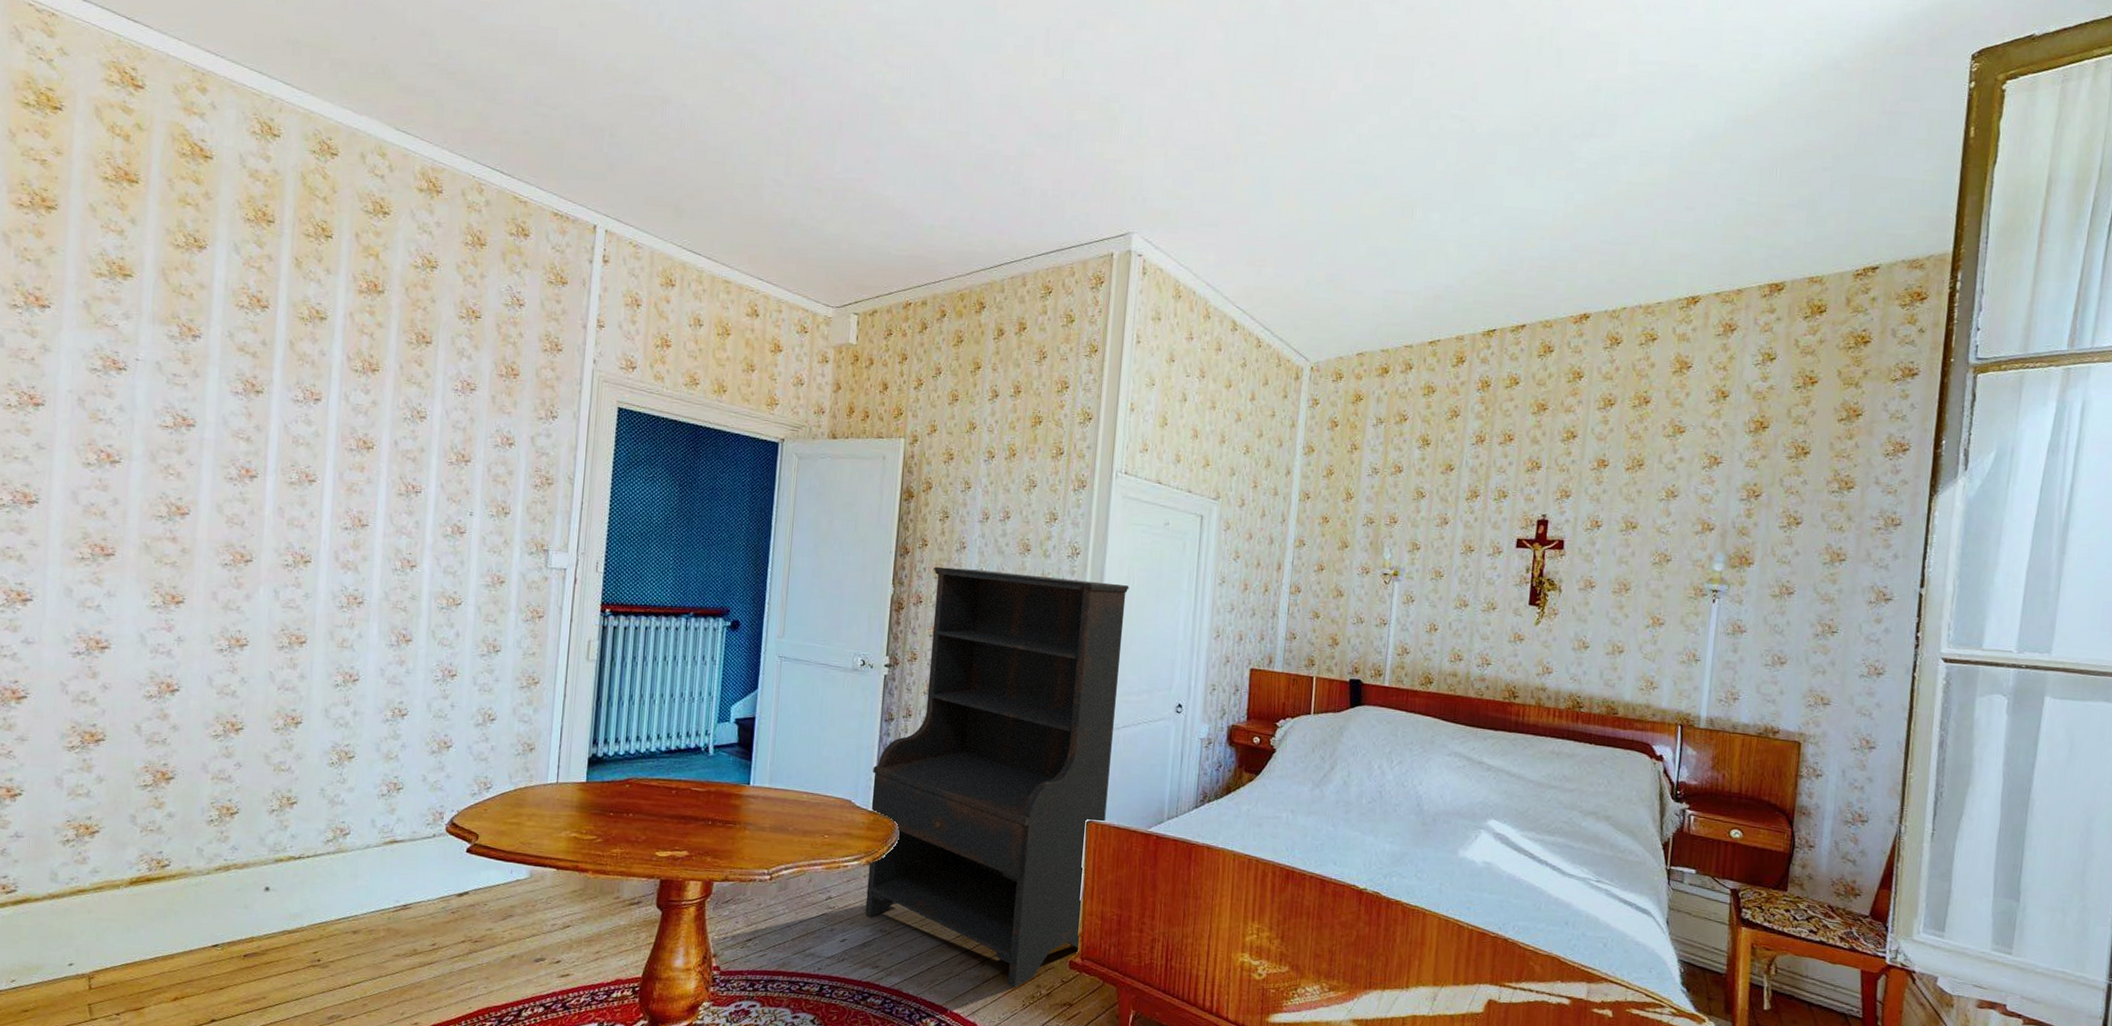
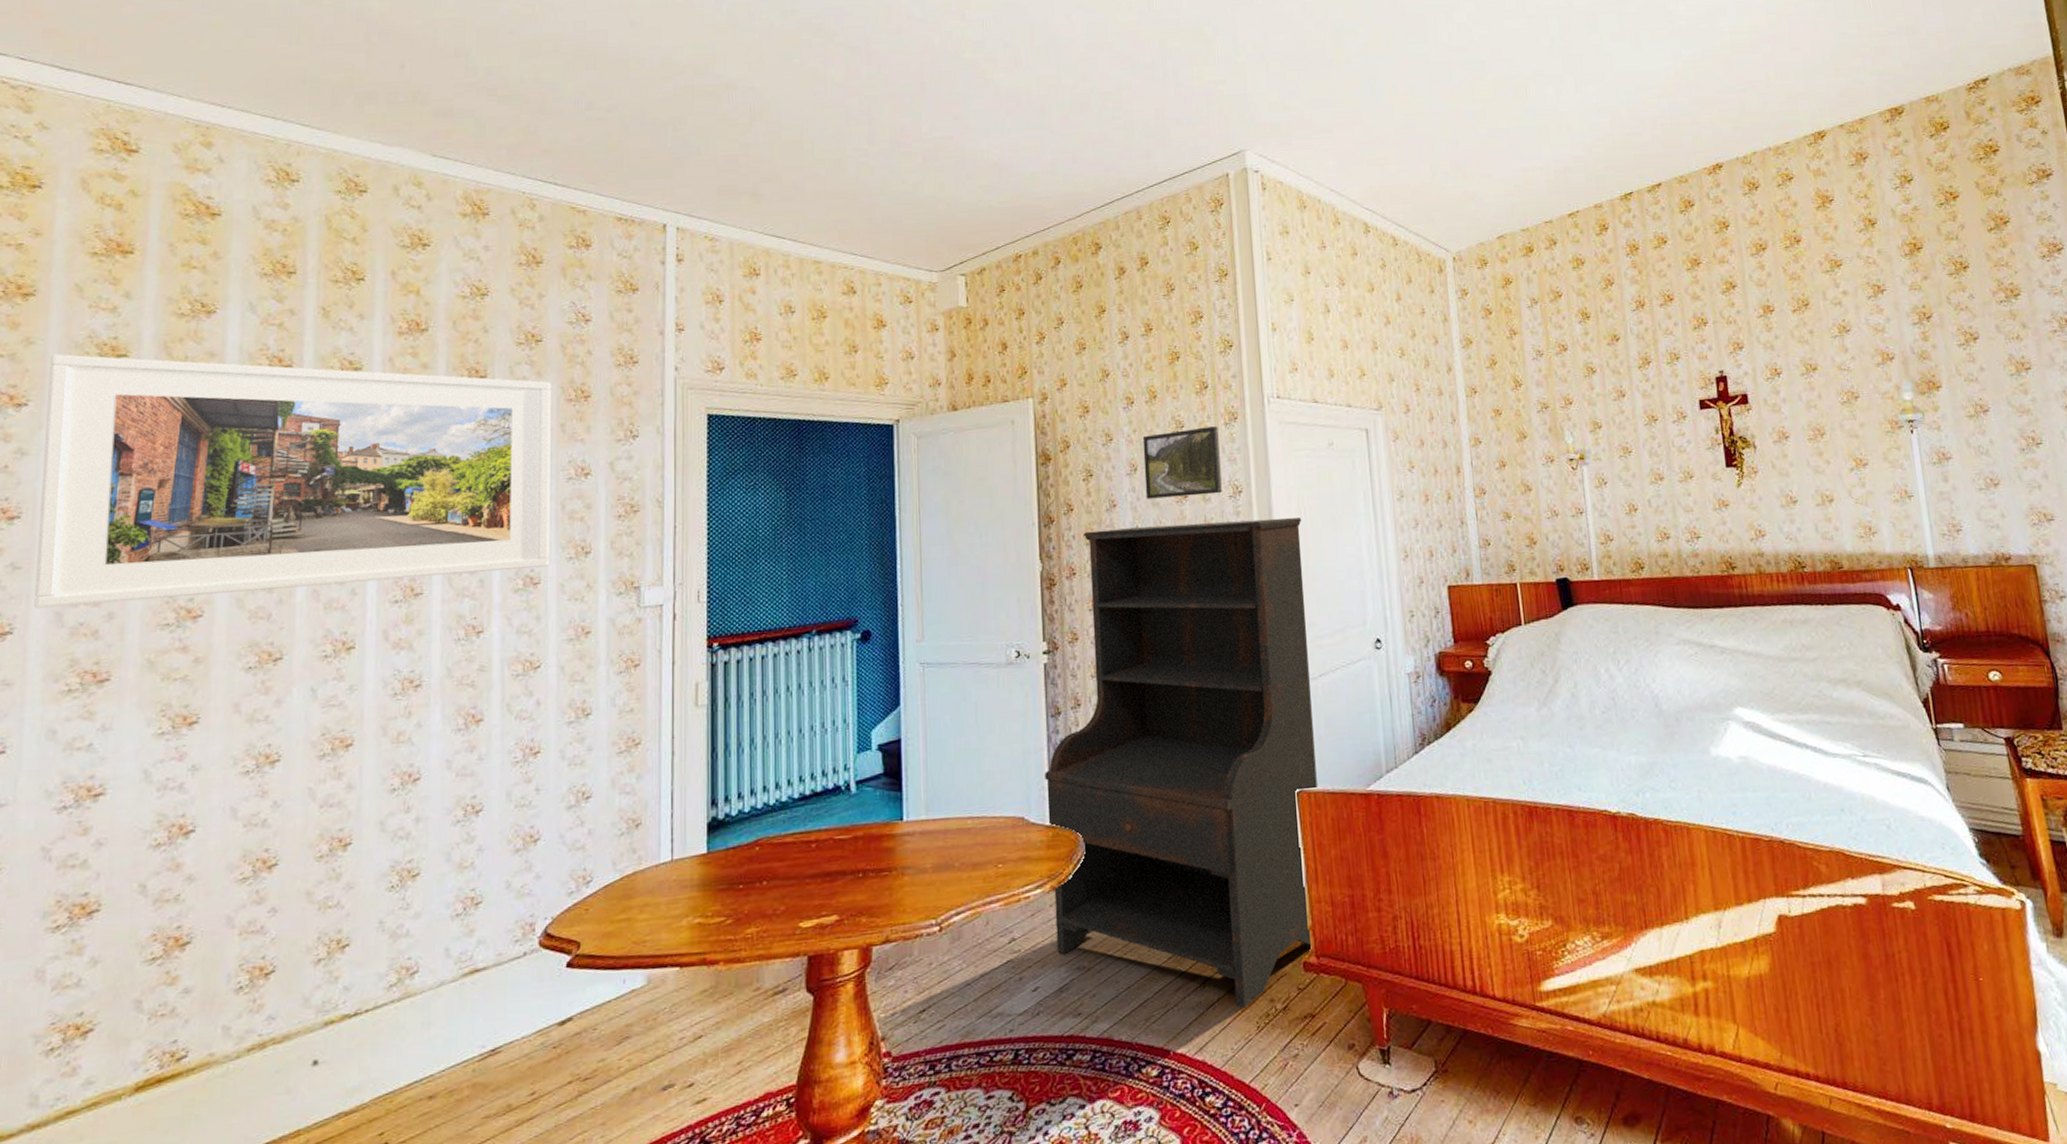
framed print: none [55,265,486,519] -> present [34,354,551,609]
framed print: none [993,489,1067,552] -> present [1142,426,1222,499]

